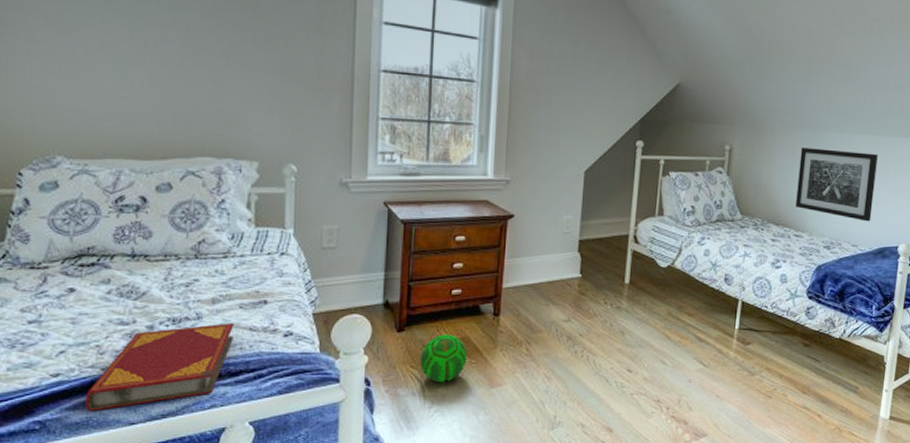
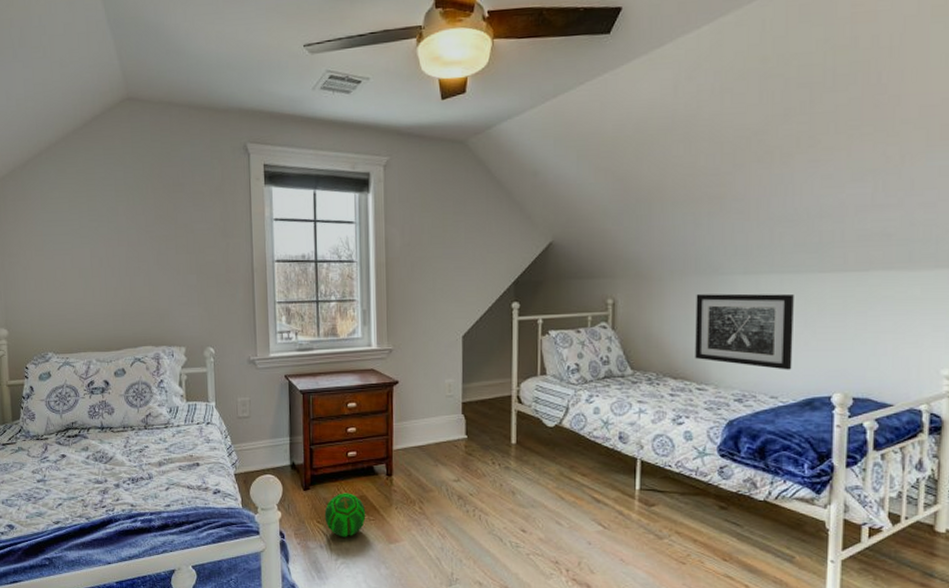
hardback book: present [84,322,235,412] -> none [76,482,177,553]

